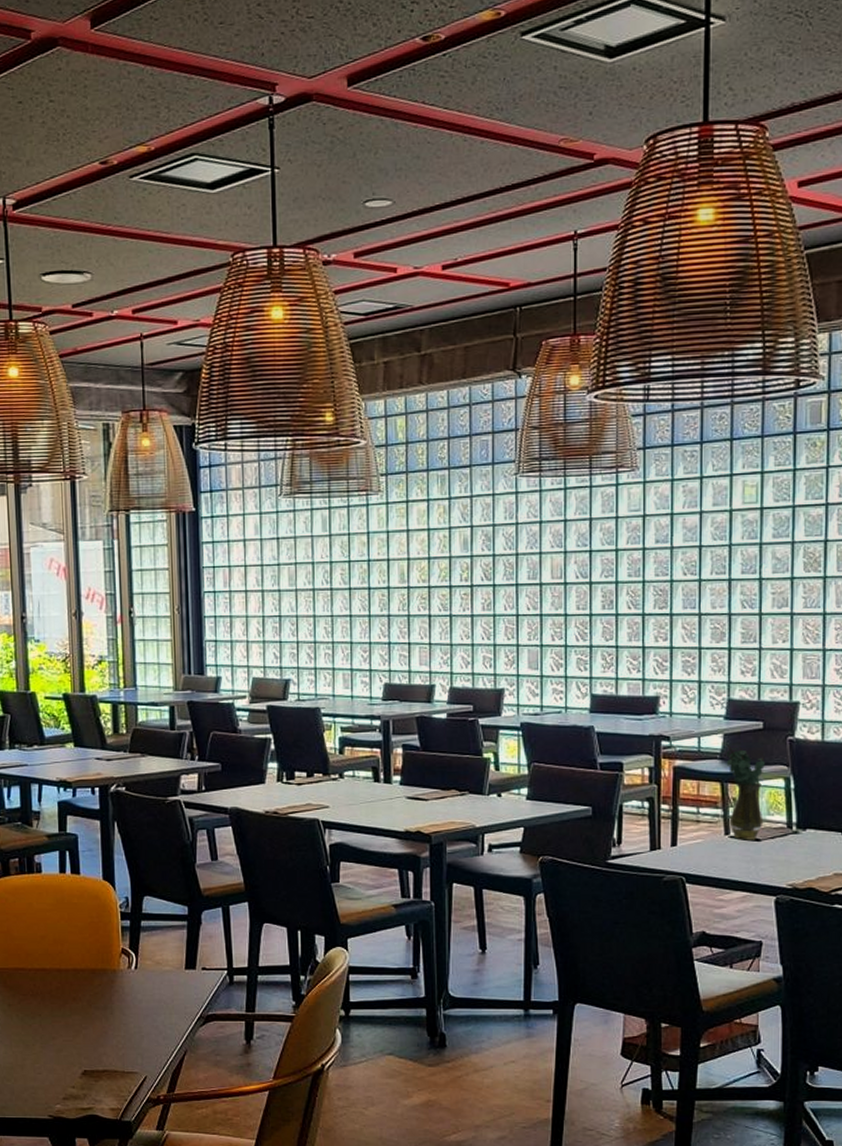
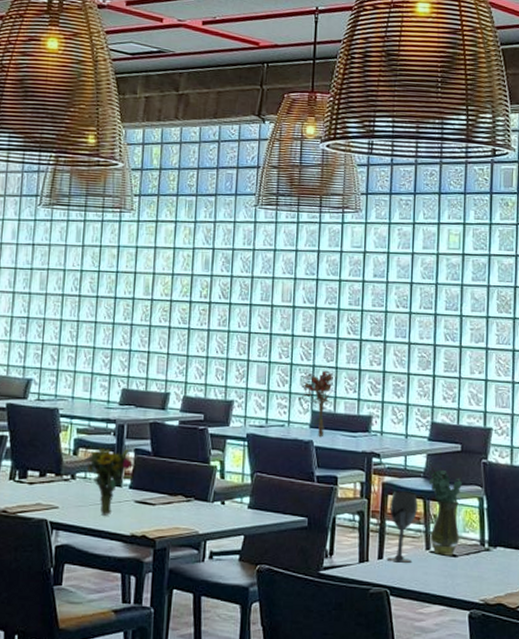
bouquet: none [351,744,404,813] -> present [84,447,135,516]
bouquet: none [575,650,614,723] -> present [298,370,334,438]
wine glass: none [680,774,714,849] -> present [386,490,418,563]

